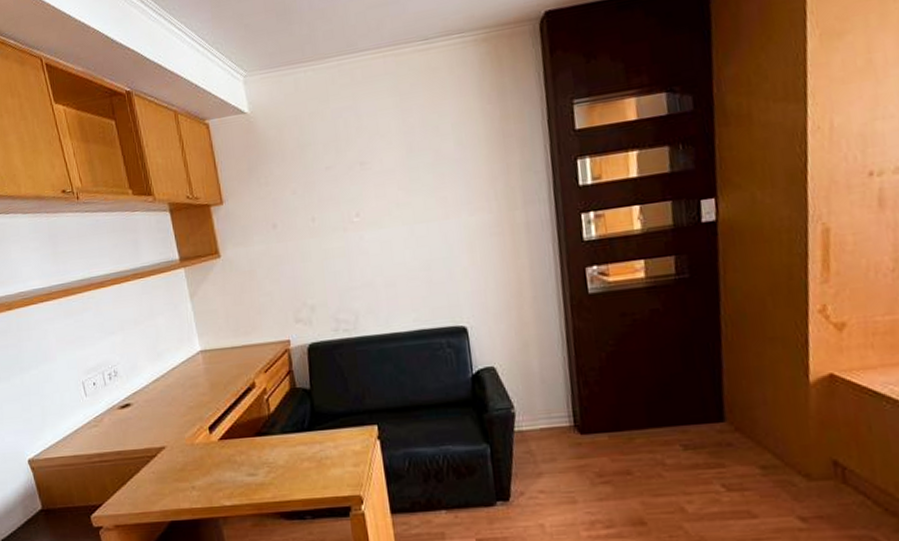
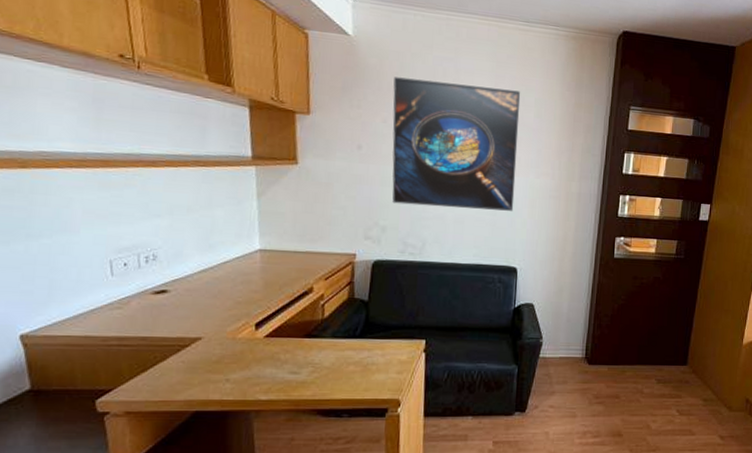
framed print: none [296,120,450,279] -> present [392,77,521,211]

